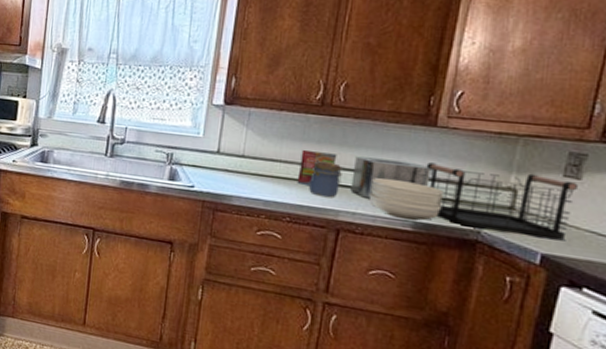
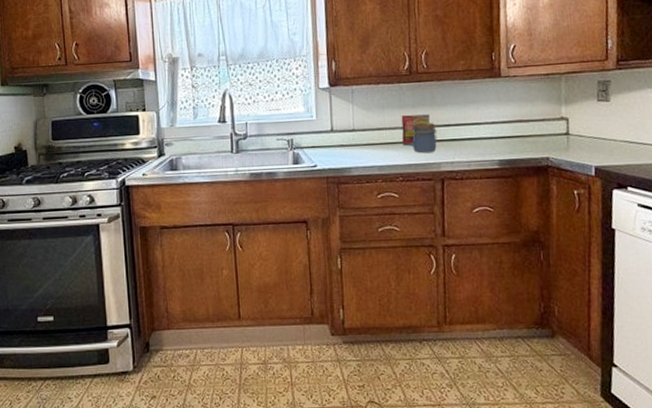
toaster: present [350,156,431,200] -> none [444,110,505,149]
bowl: present [369,177,445,222] -> none [461,126,518,160]
dish rack: present [426,162,578,241] -> none [499,103,609,156]

